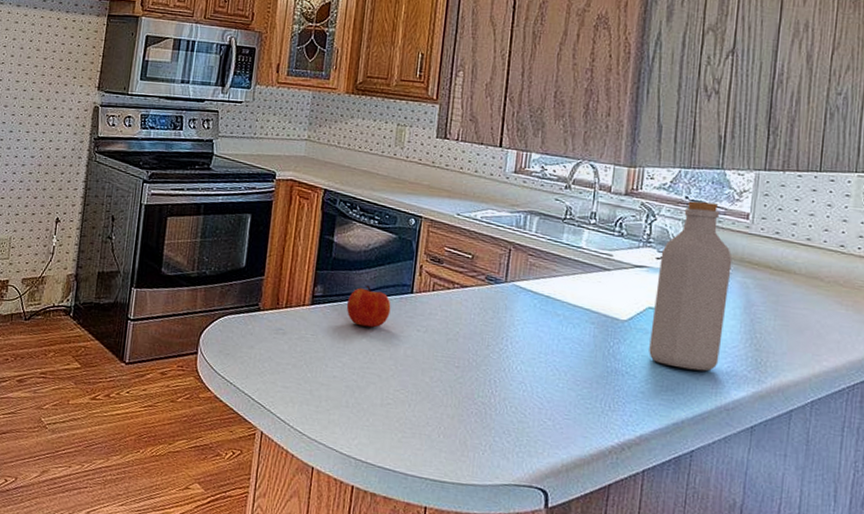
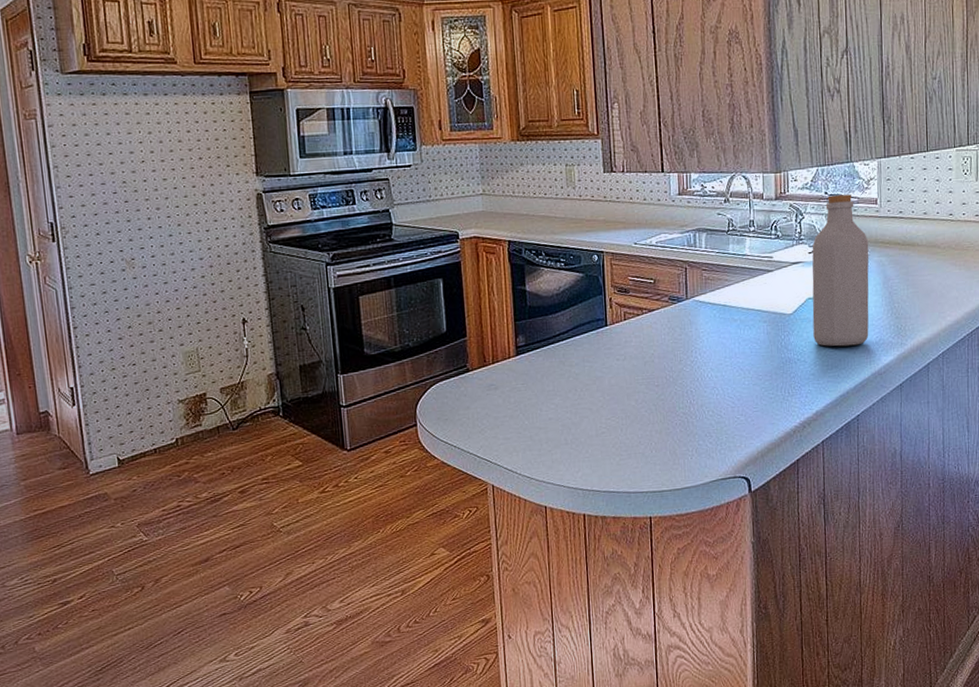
fruit: present [346,285,391,328] -> none [549,326,590,367]

